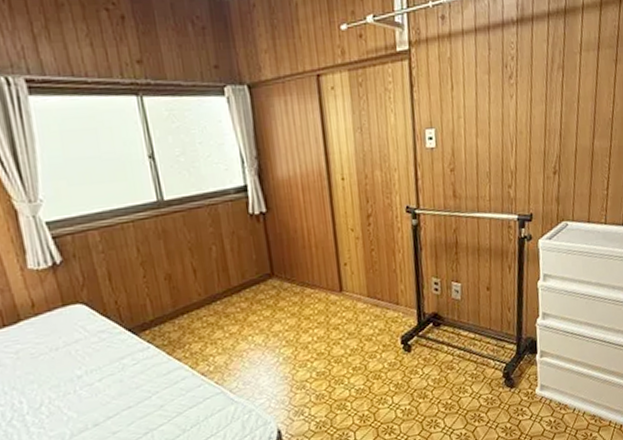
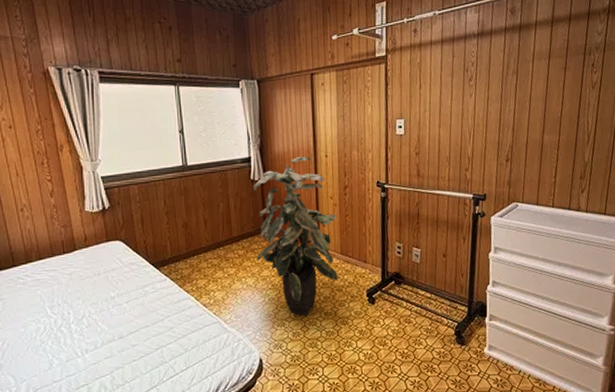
indoor plant: none [253,181,367,375] -> present [254,157,338,316]

